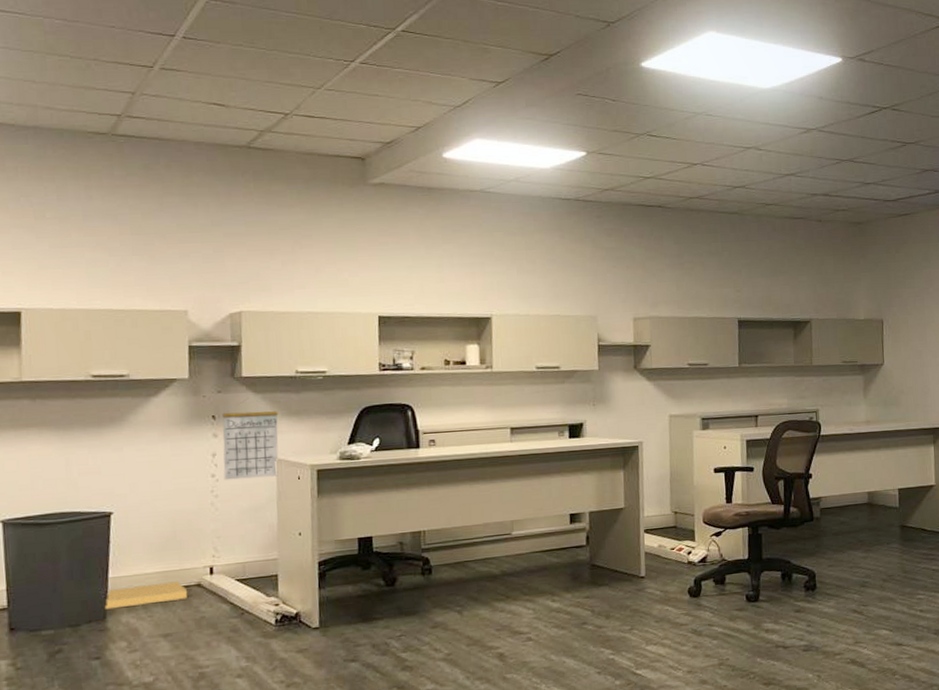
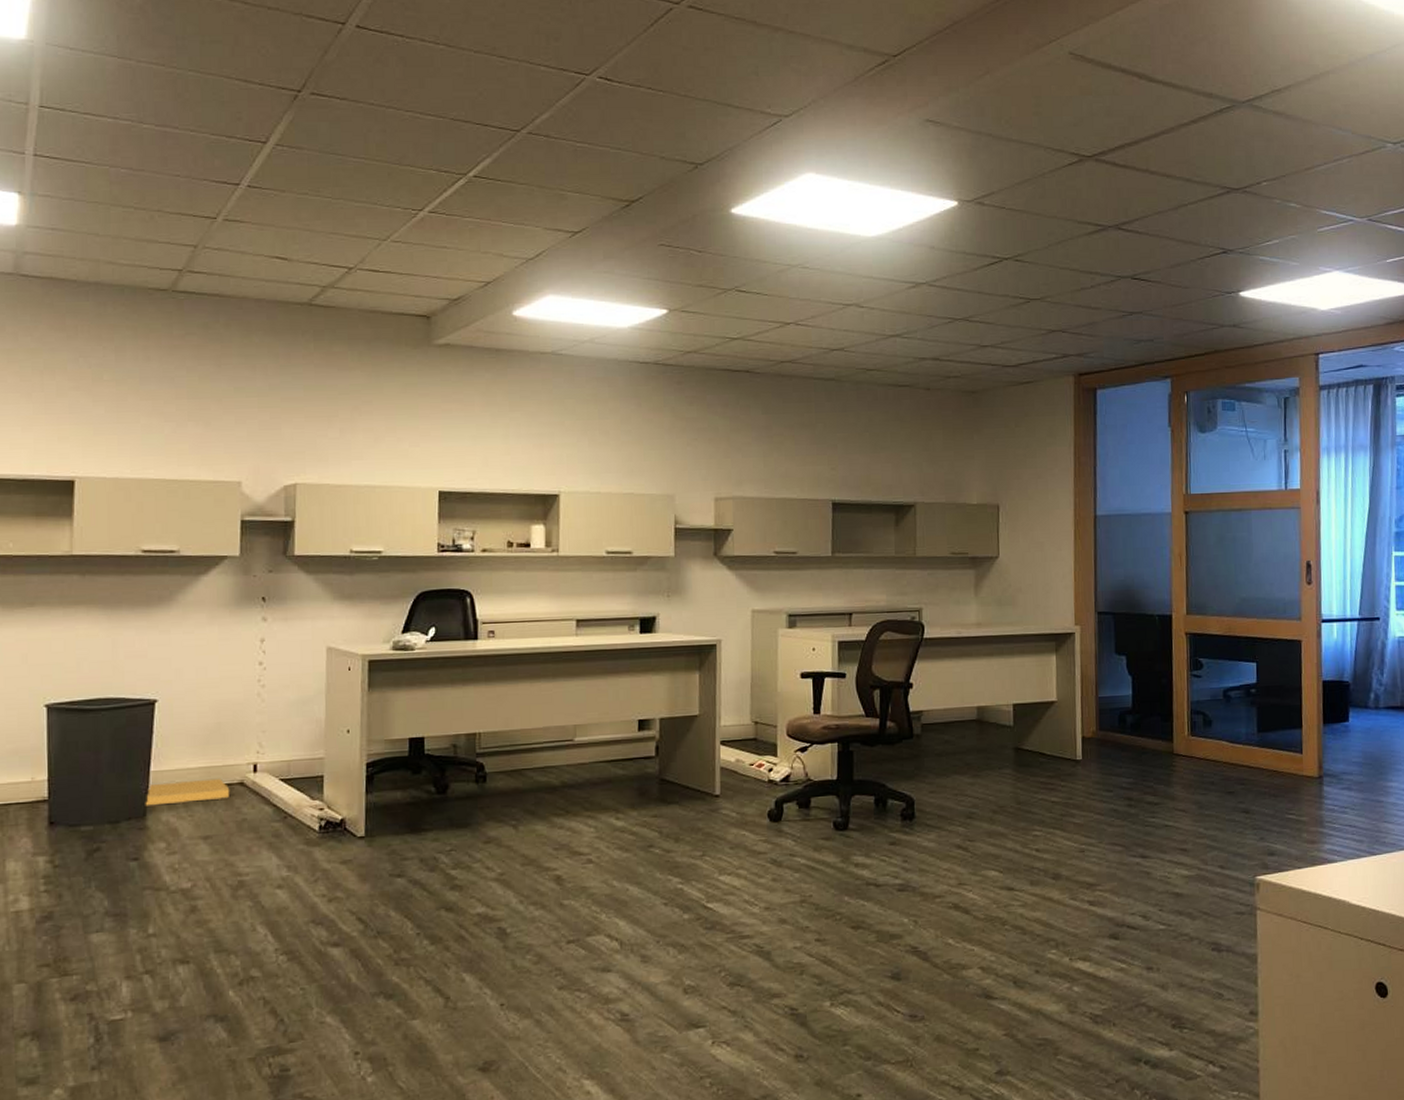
calendar: present [222,401,279,480] -> none [271,582,331,669]

